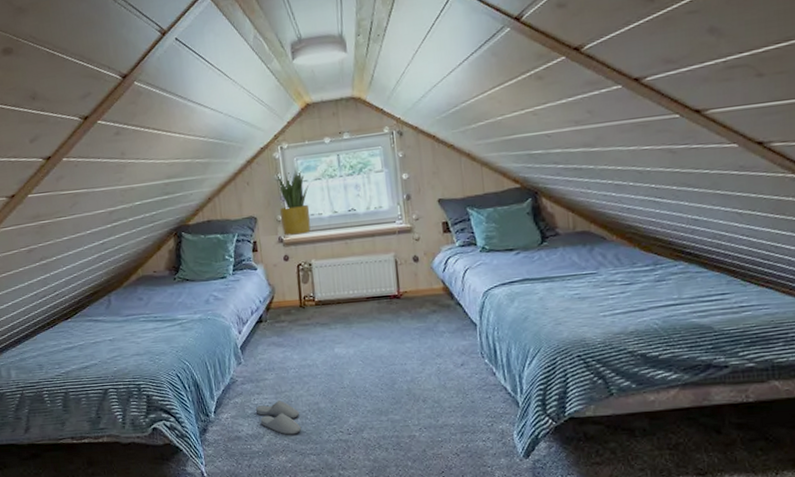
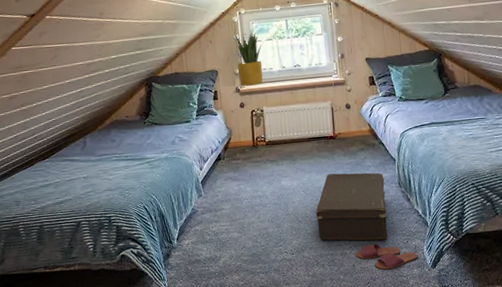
slippers: present [255,400,302,435] -> none [213,227,253,257]
suitcase: none [377,339,467,423] -> present [316,172,388,241]
slippers: none [427,426,506,458] -> present [356,244,418,270]

